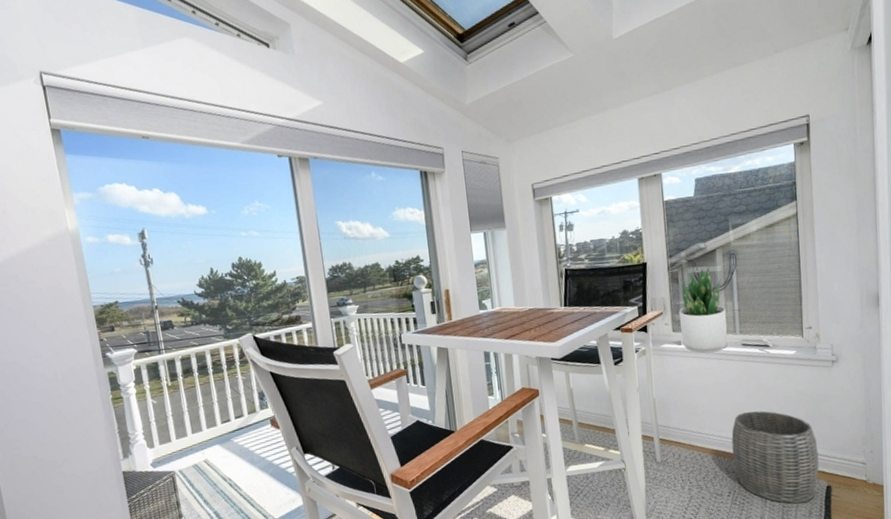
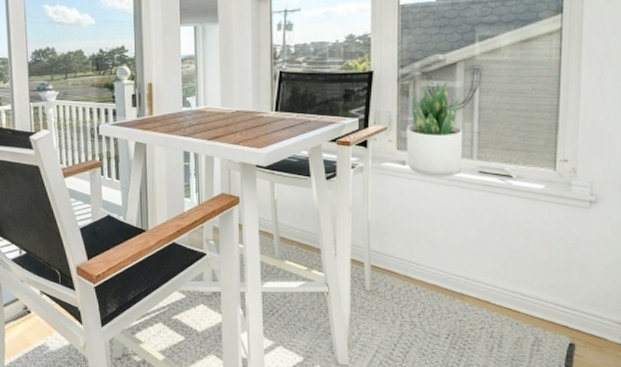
woven basket: present [731,411,819,504] -> none [456,247,562,359]

